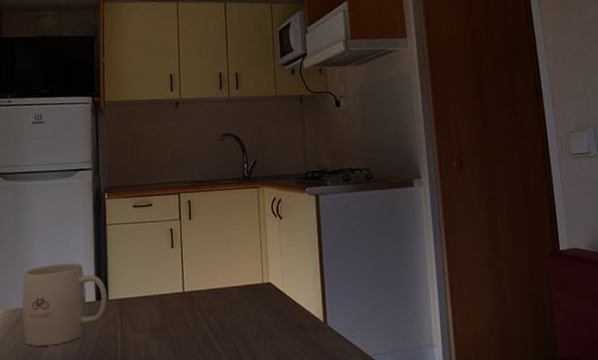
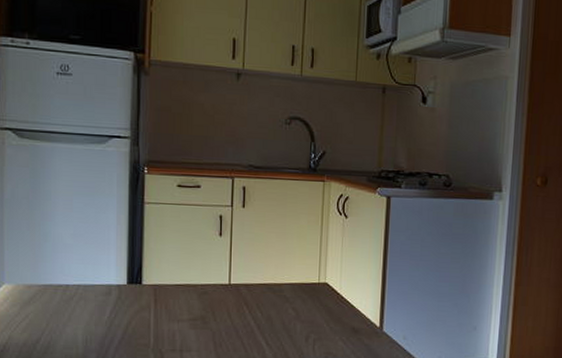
mug: present [22,263,108,346] -> none [38,240,141,328]

